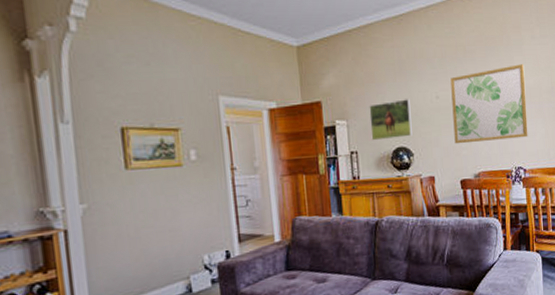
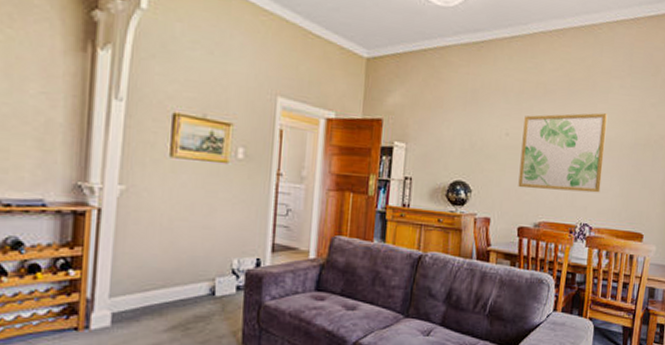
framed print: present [369,99,412,141] -> none [429,130,477,172]

